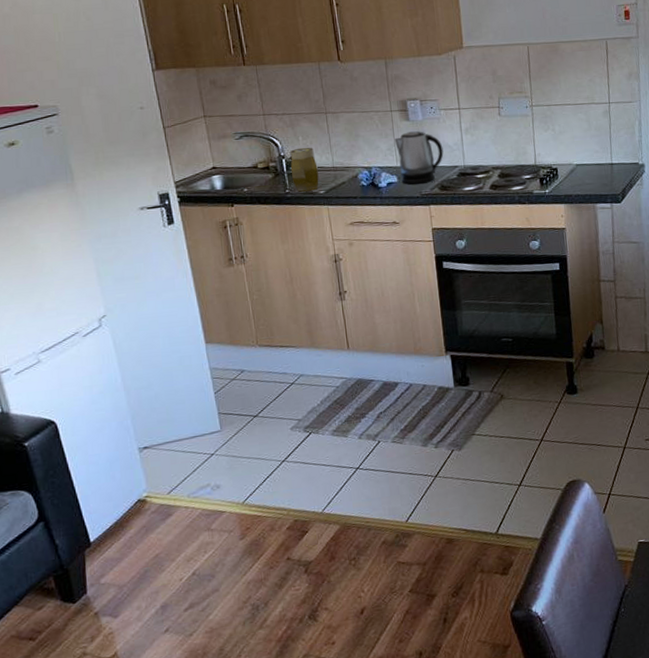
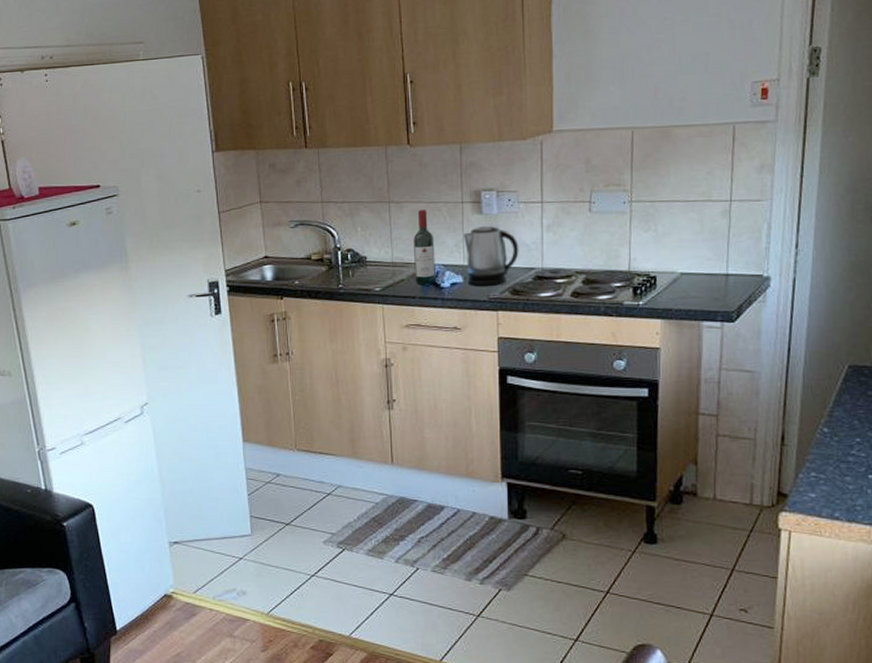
jar: present [290,147,319,192] -> none [346,239,375,289]
wine bottle: none [350,119,374,187] -> present [413,210,436,286]

